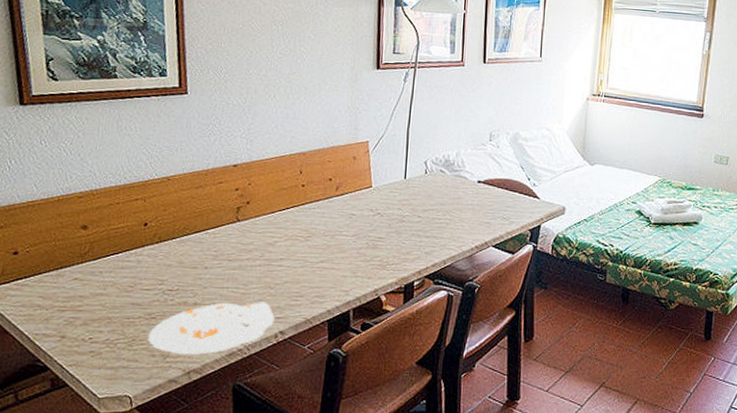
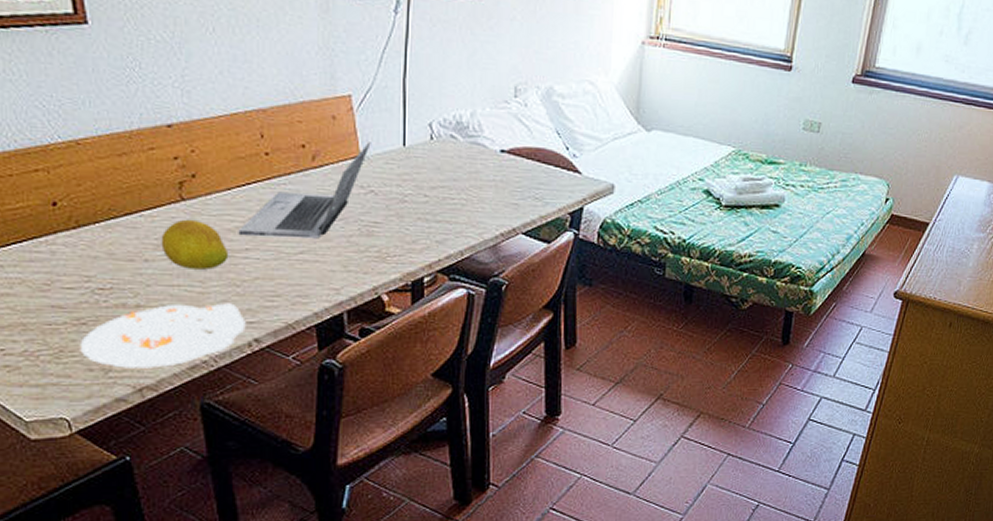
fruit: none [218,235,268,275] -> present [161,219,229,270]
laptop: none [276,176,381,251] -> present [238,142,371,239]

